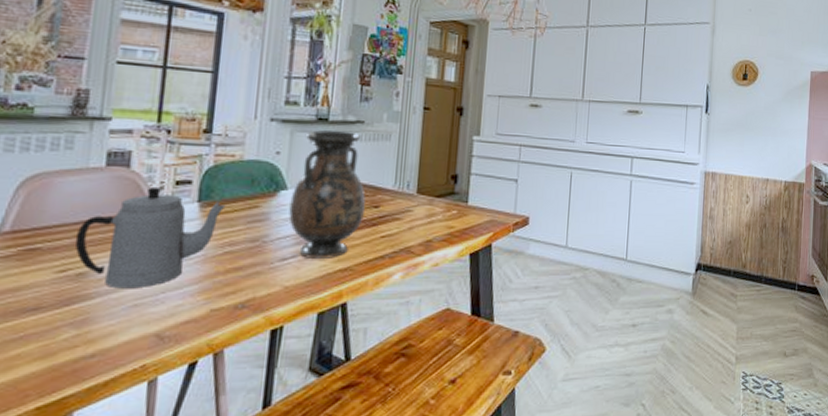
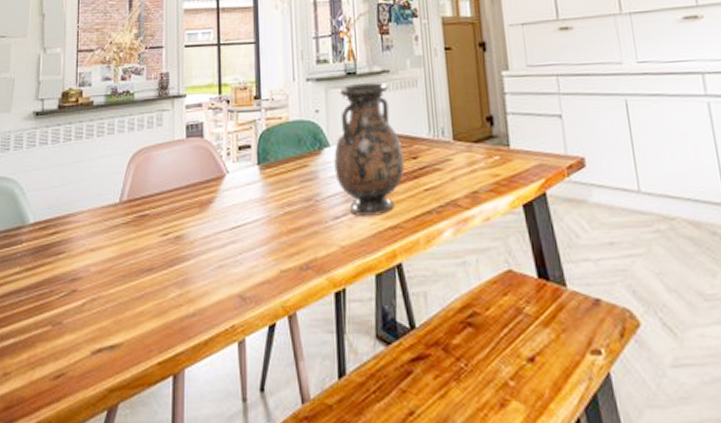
teapot: present [74,186,226,289] -> none [171,153,281,251]

